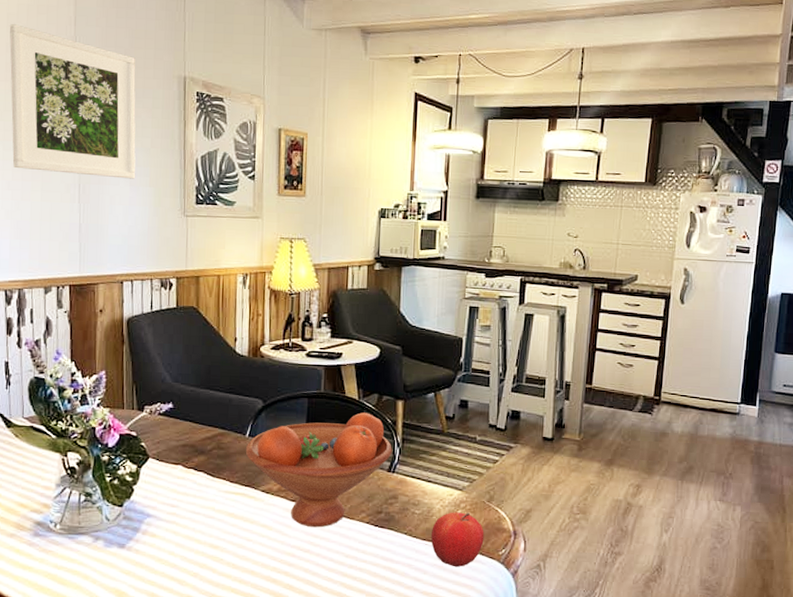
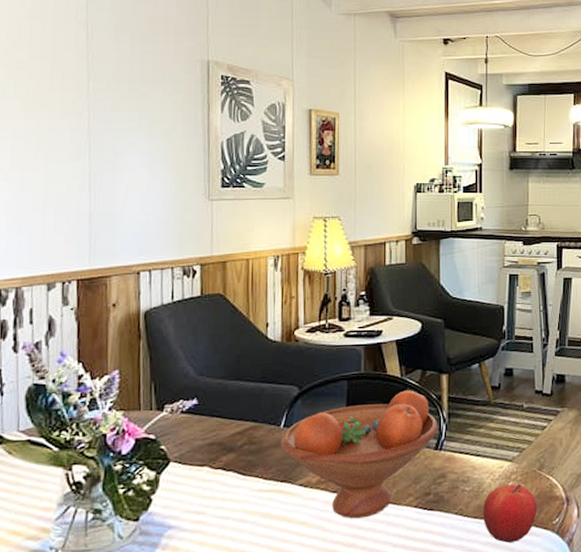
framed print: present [10,24,136,179] -> none [11,10,155,165]

